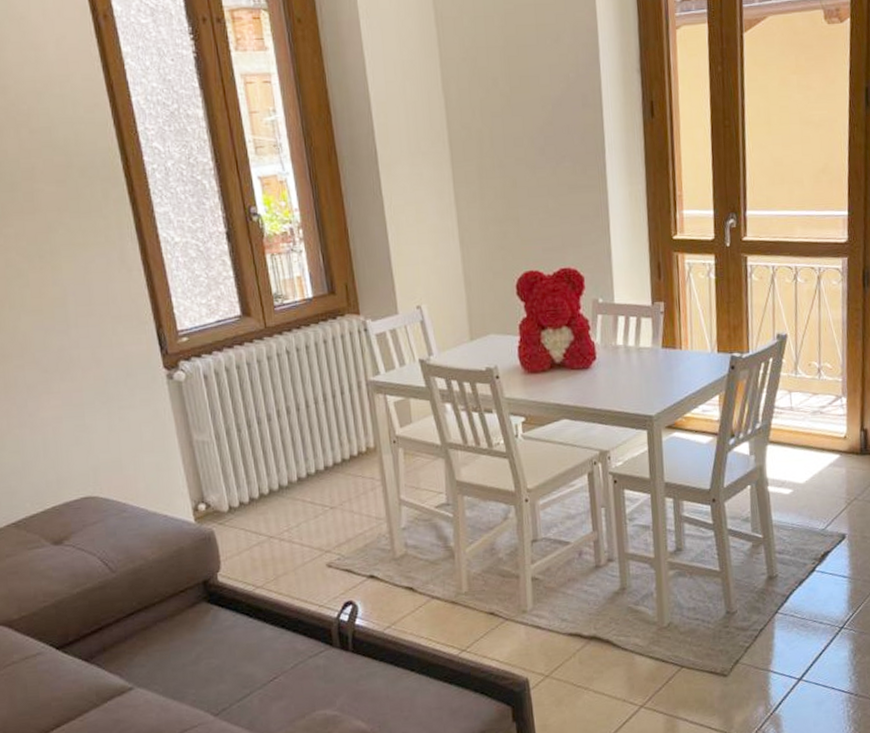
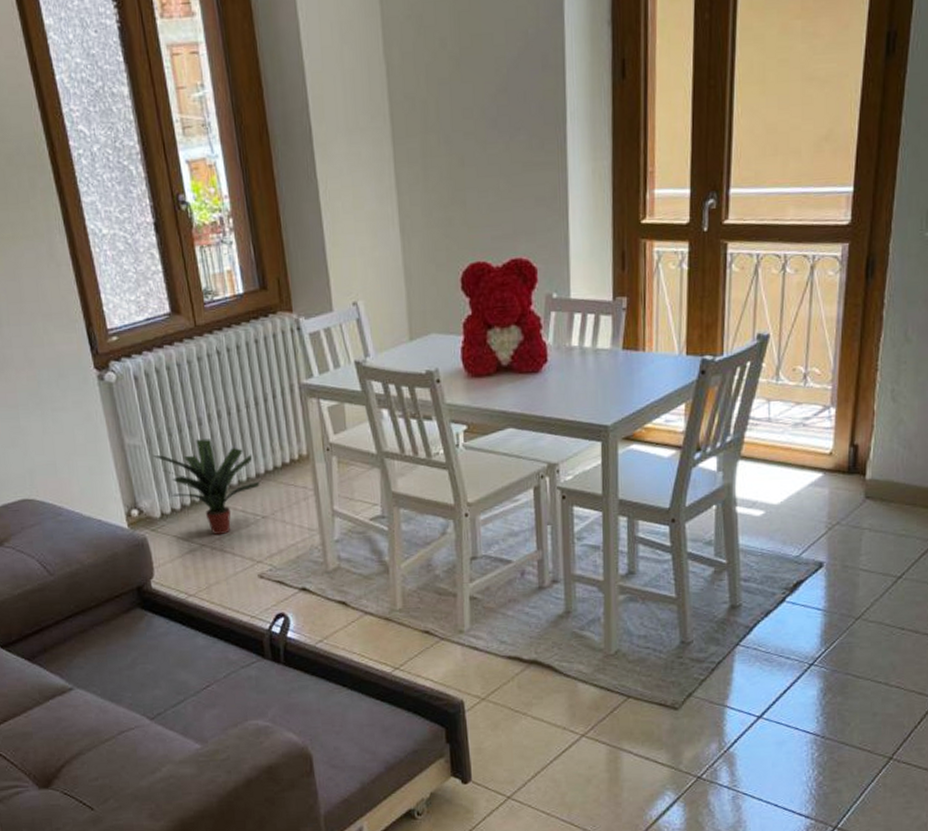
potted plant: none [222,433,329,526] -> present [153,439,260,535]

